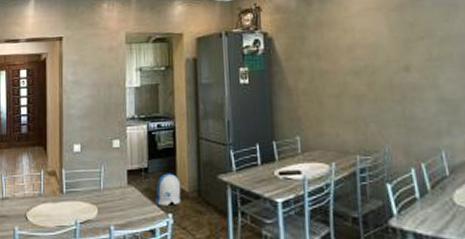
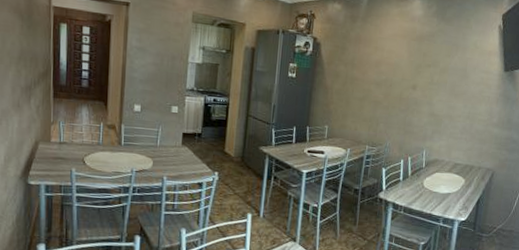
sun visor: present [156,173,182,206] -> none [205,140,228,166]

